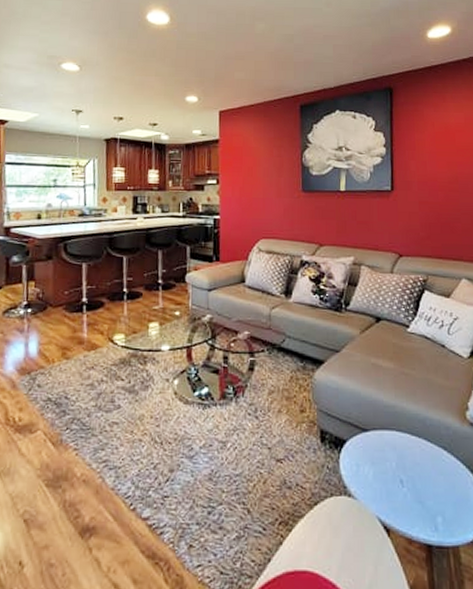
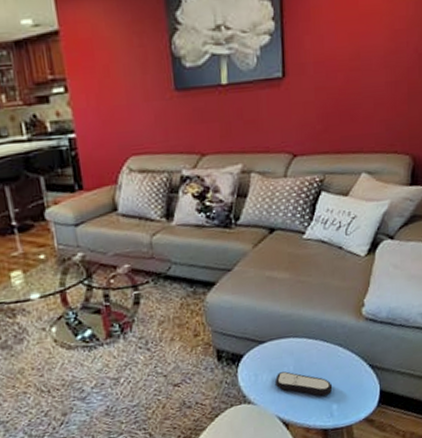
remote control: none [376,467,437,503] -> present [274,371,333,396]

